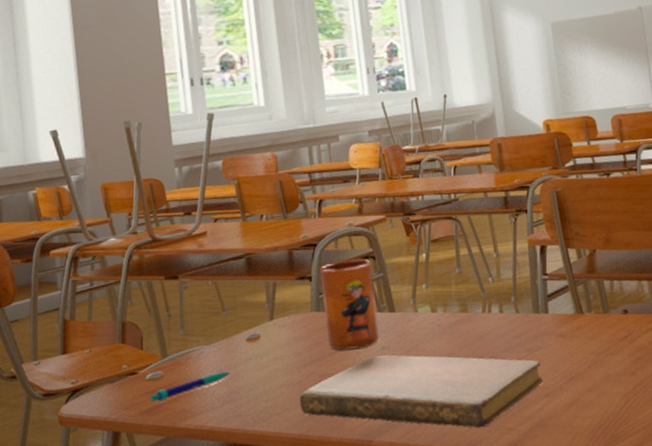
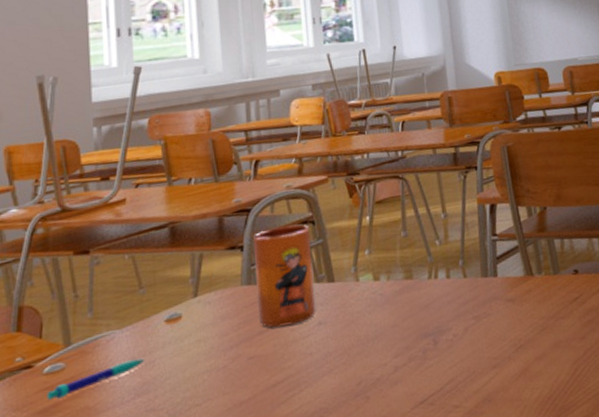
notebook: present [299,355,543,428] -> none [223,328,491,408]

